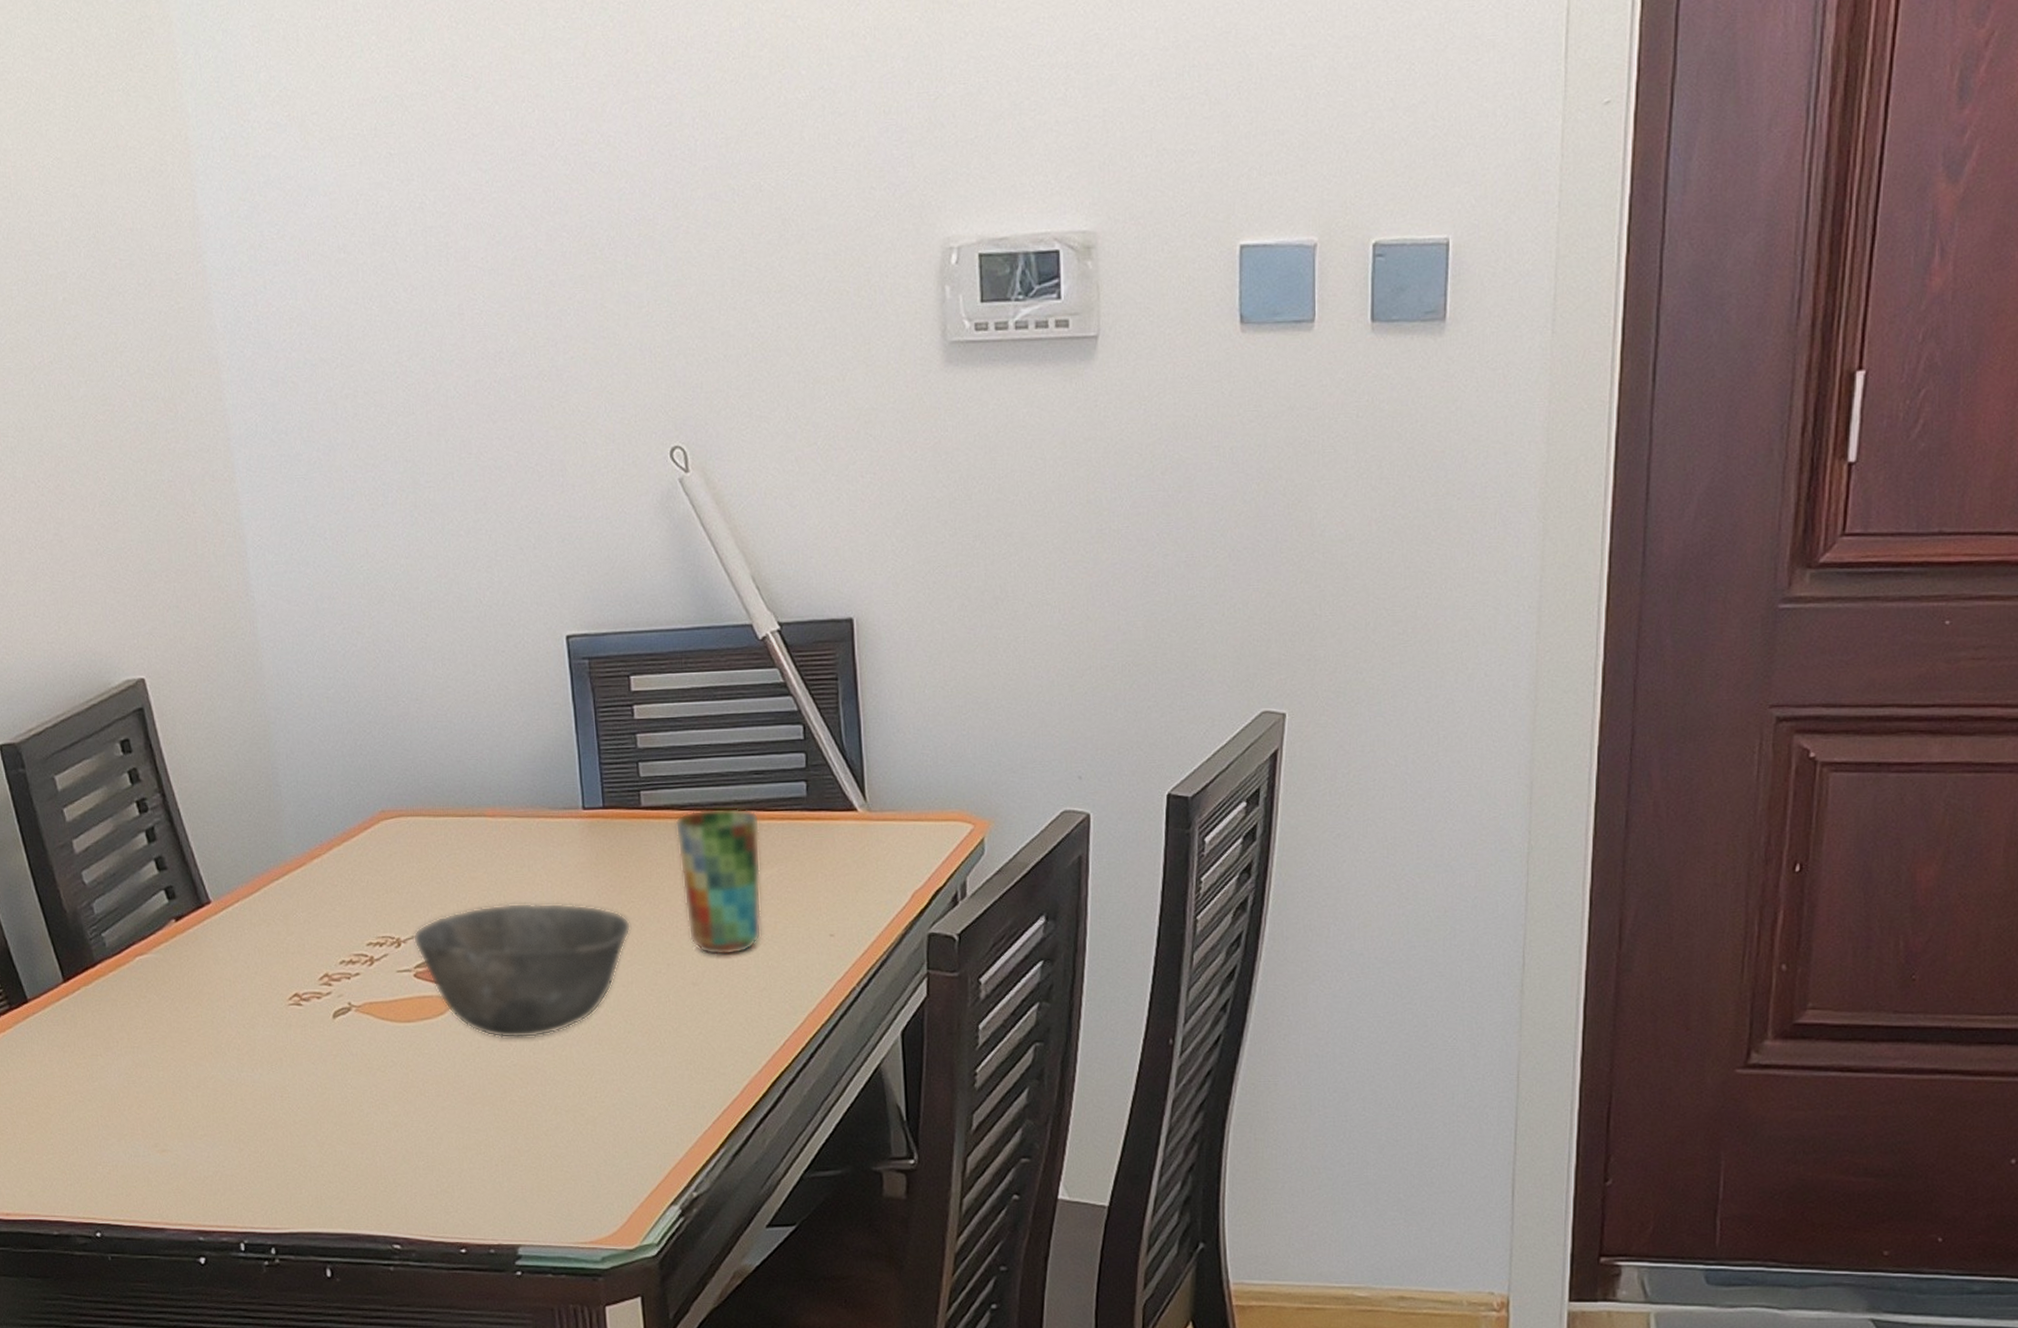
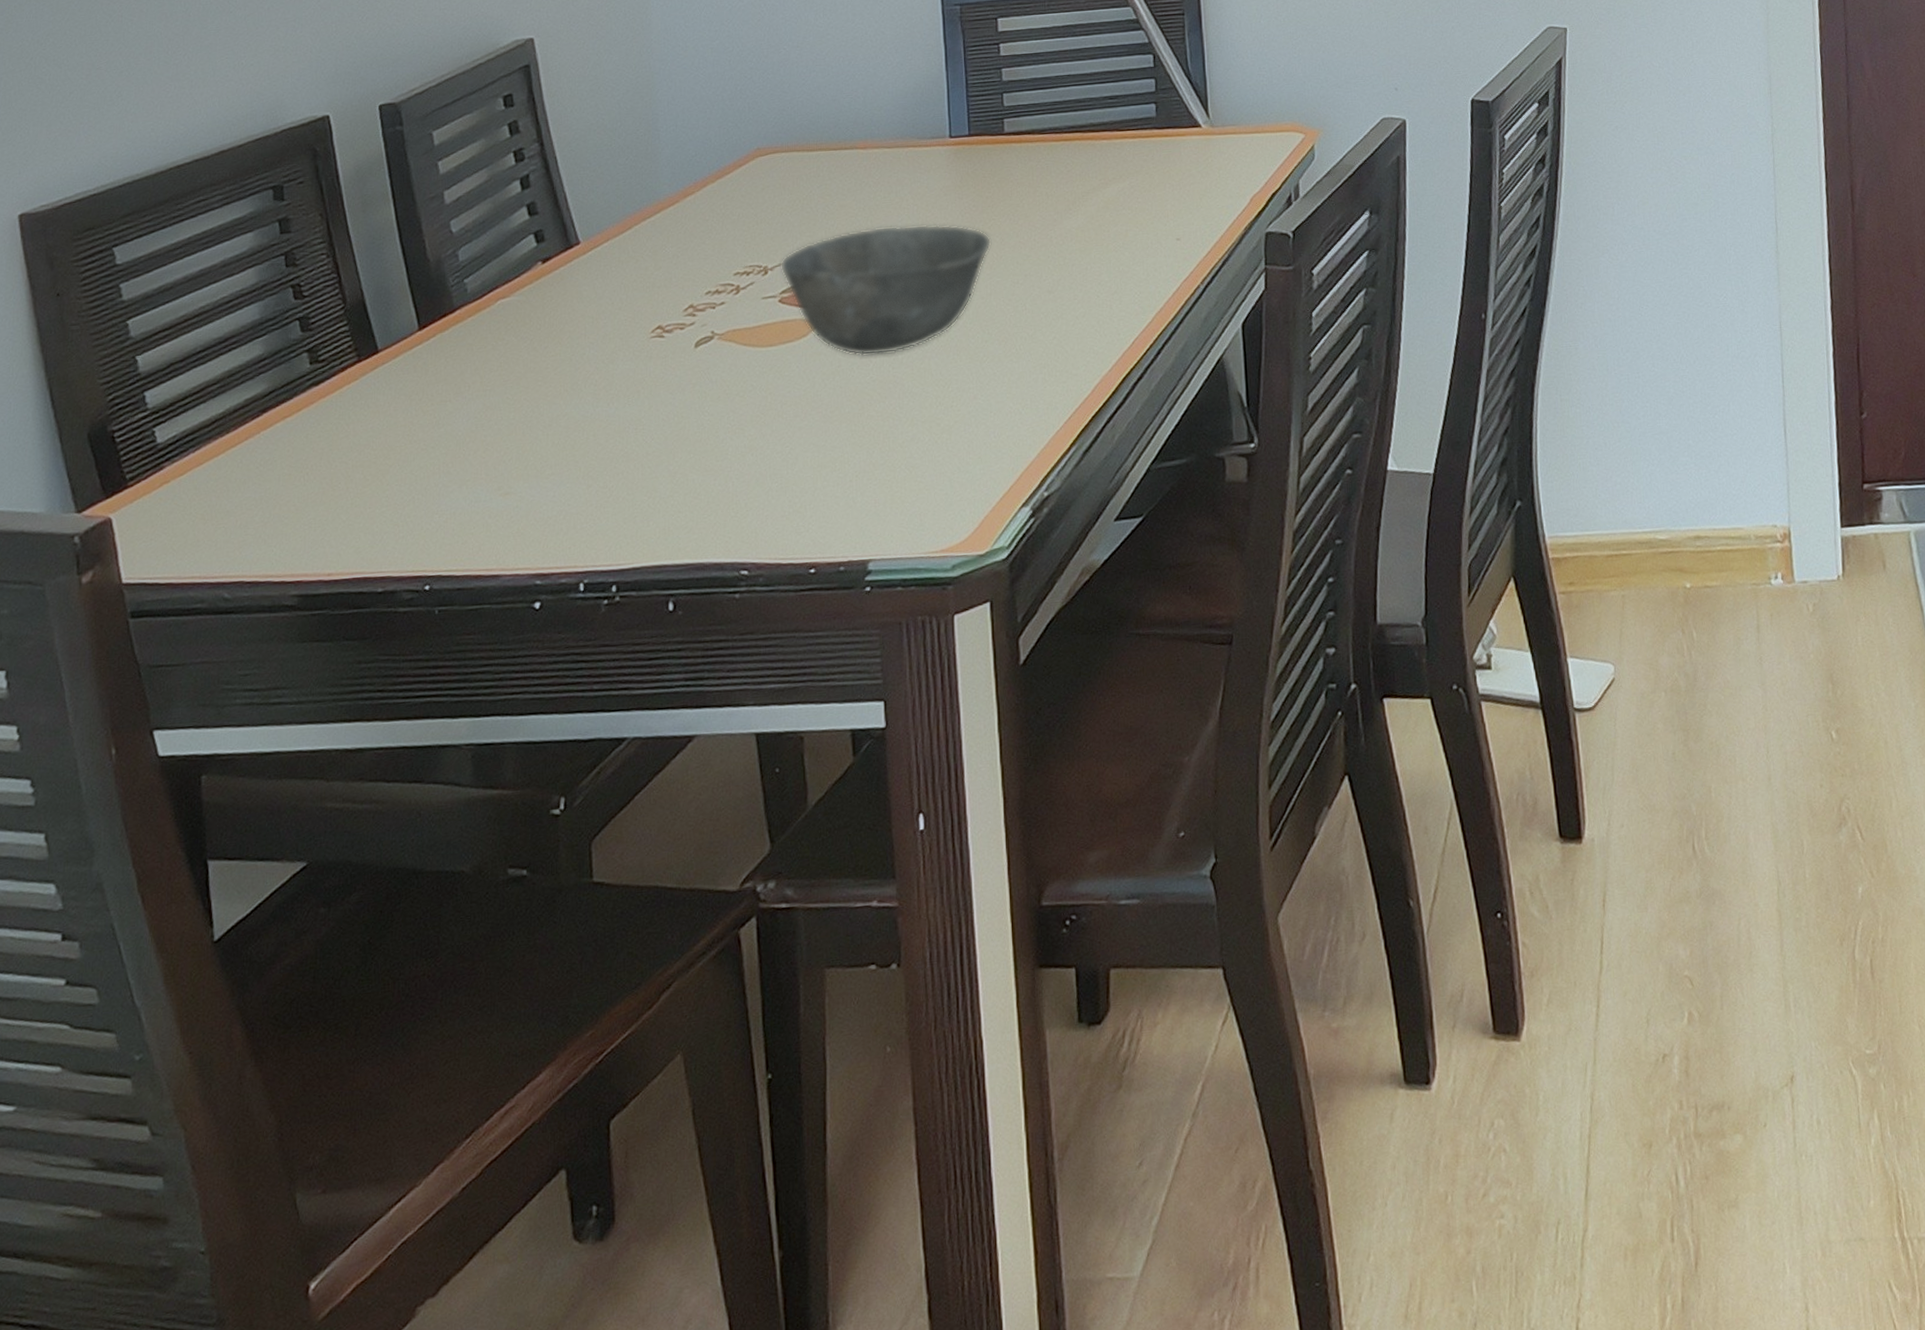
cup: present [675,807,762,956] -> none [1035,129,1114,265]

